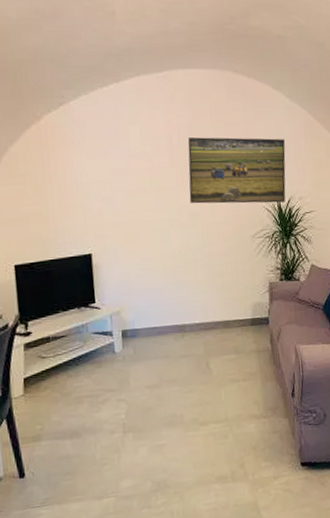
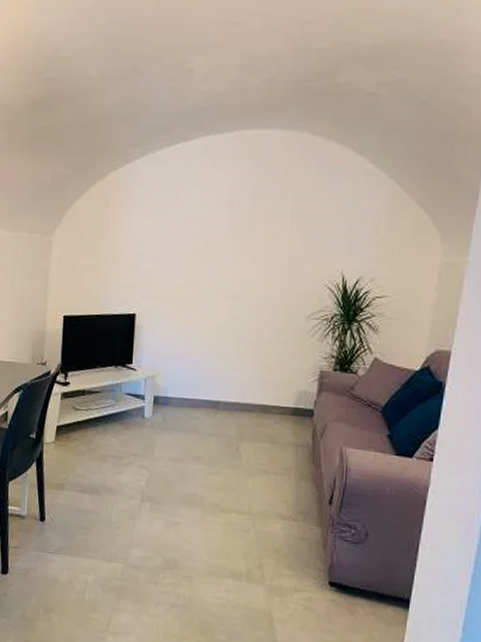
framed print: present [188,137,286,204] -> none [243,203,361,283]

